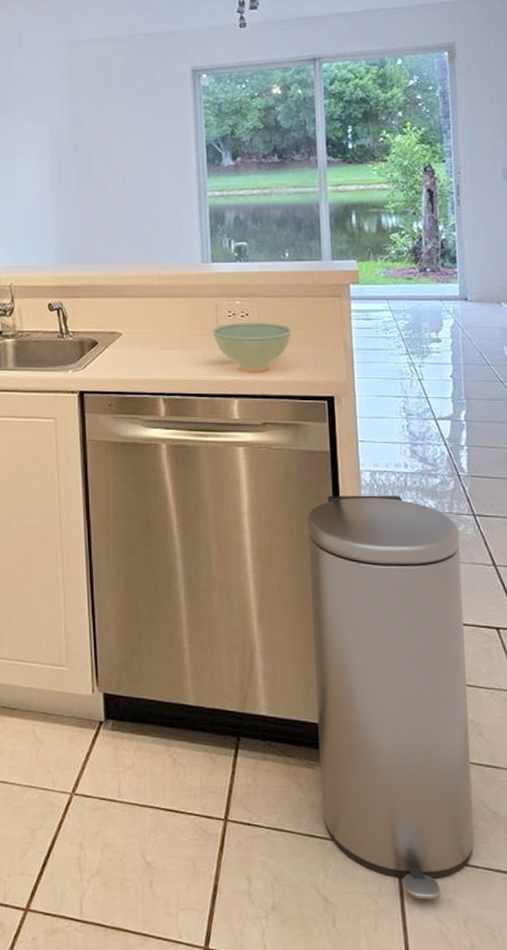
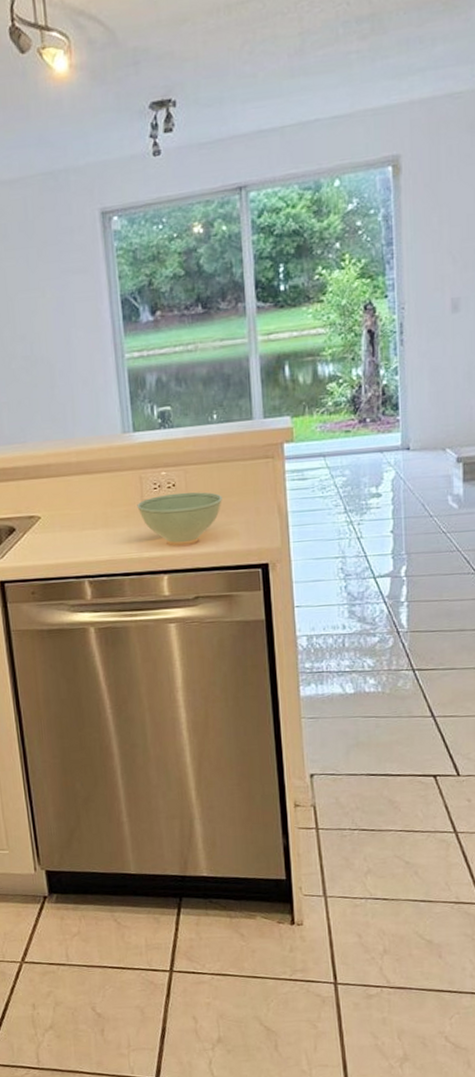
pedal bin: present [307,495,474,900] -> none [242,657,408,1021]

